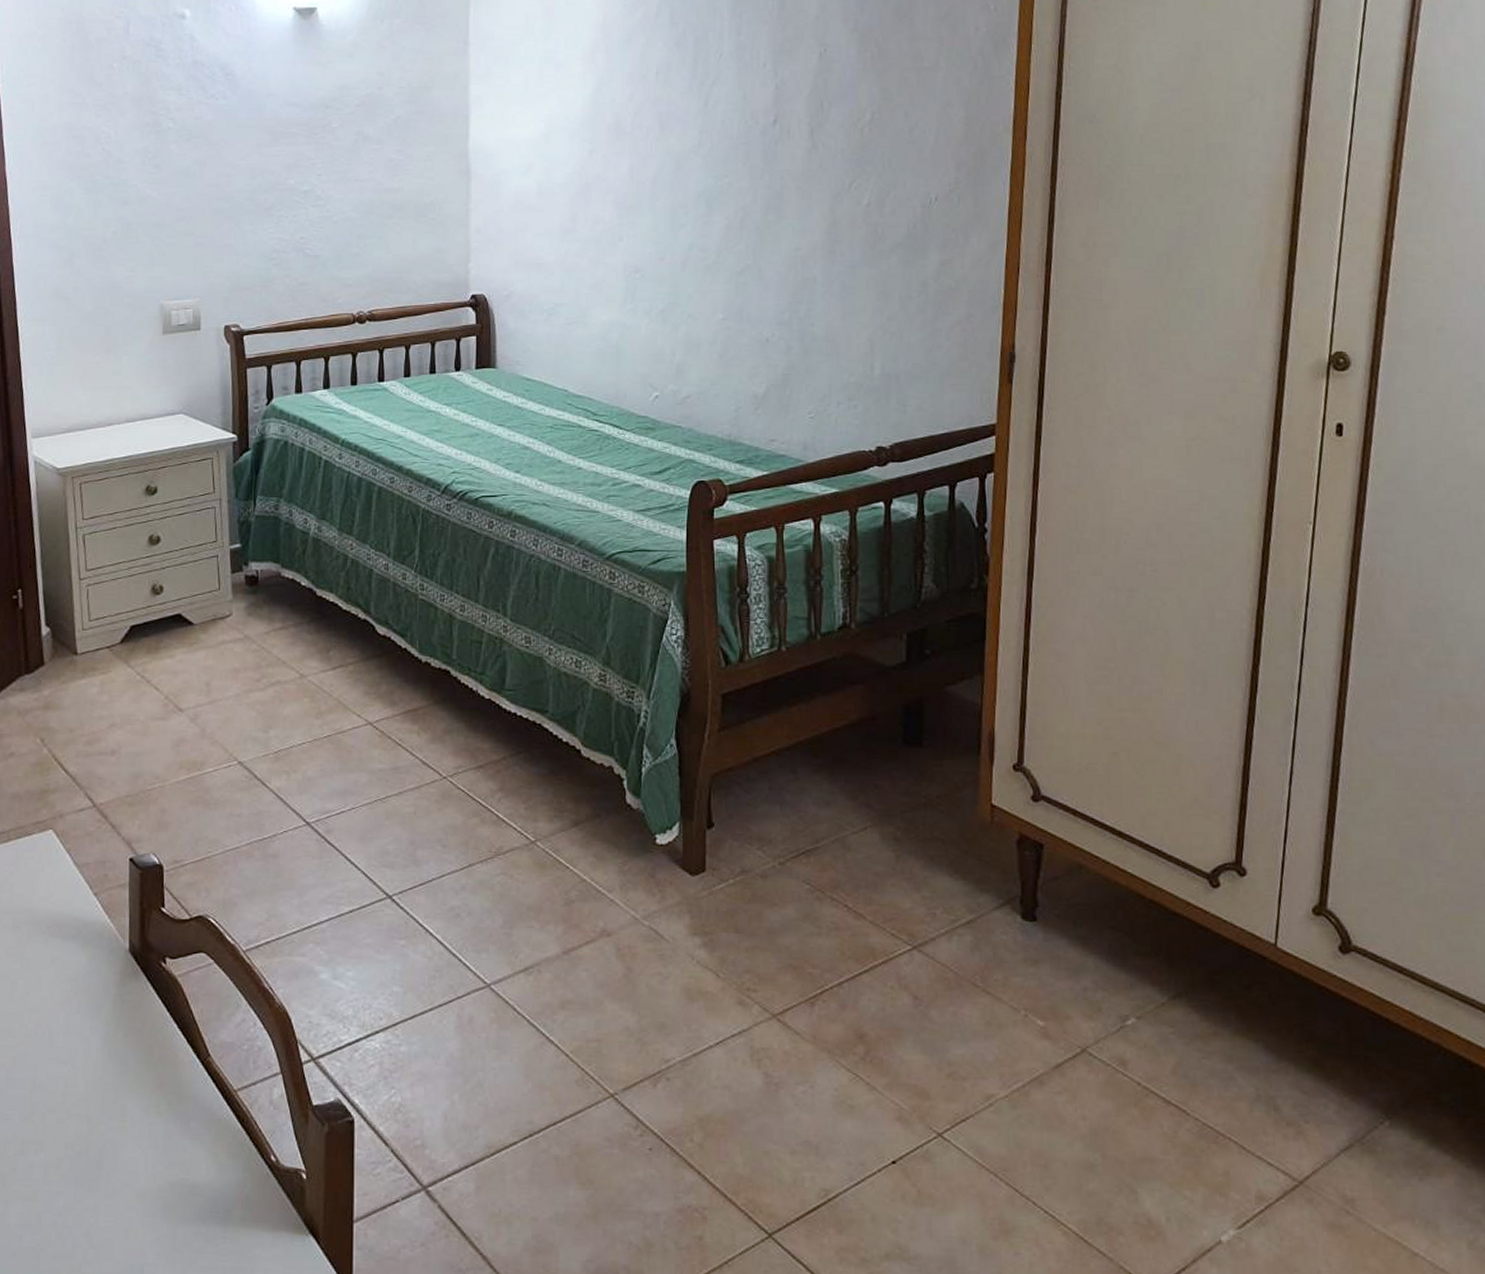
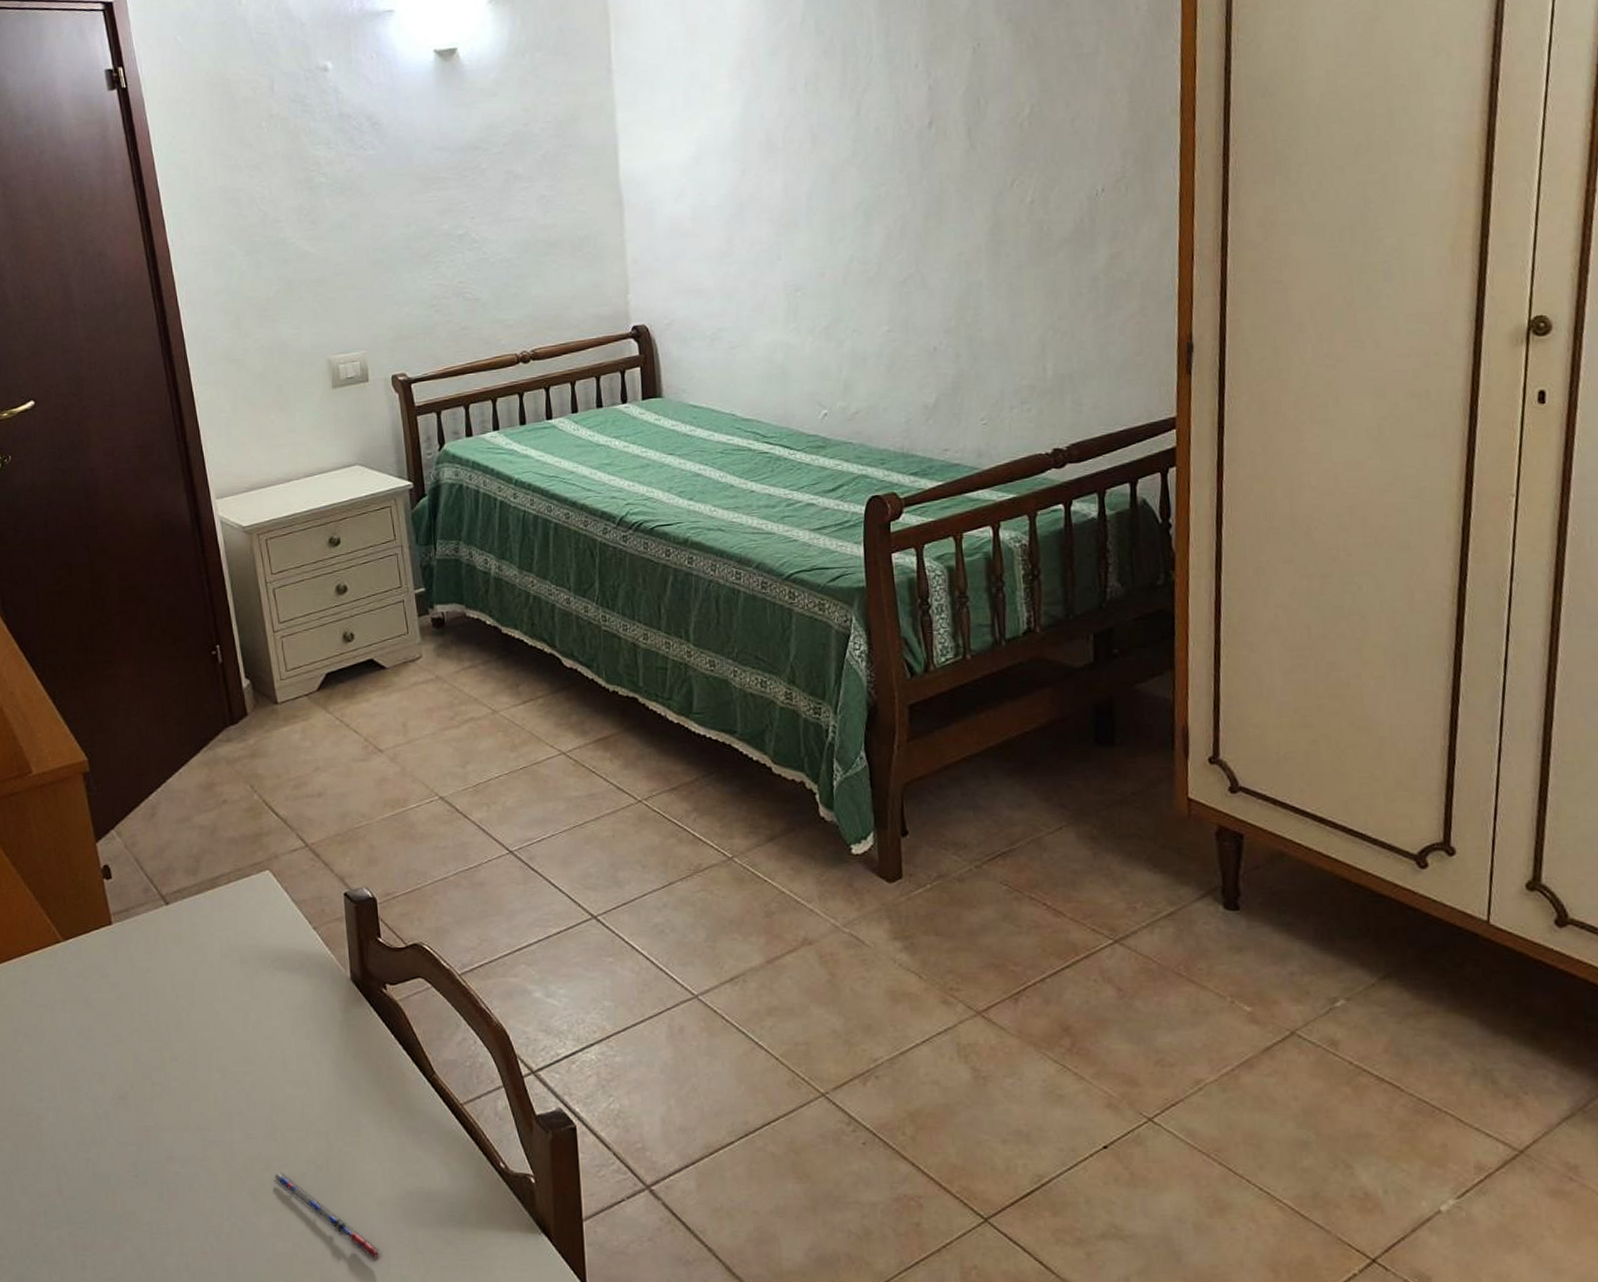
pen: none [27,1157,135,1256] -> present [273,1172,379,1259]

